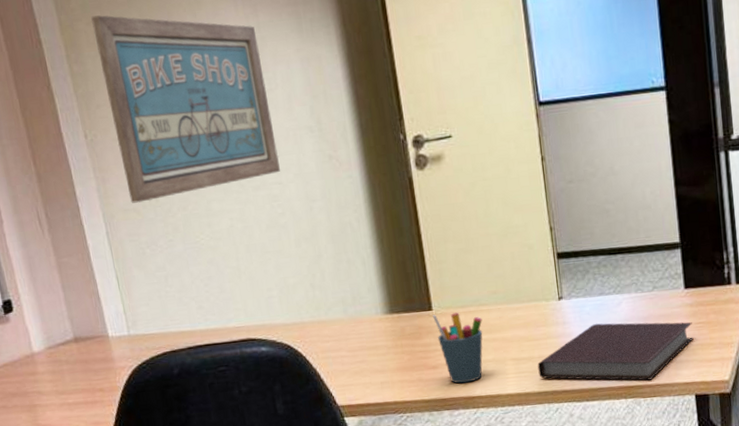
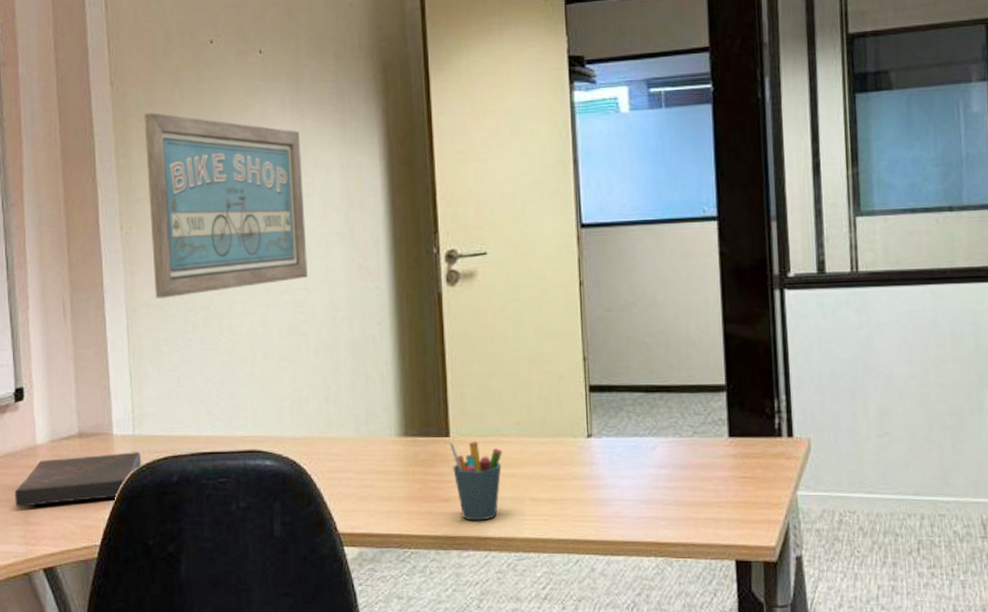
book: none [19,350,142,412] -> present [14,452,142,507]
notebook: present [537,322,694,381] -> none [559,468,737,538]

